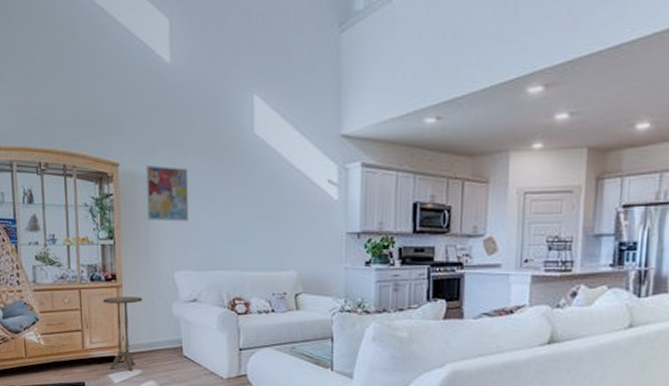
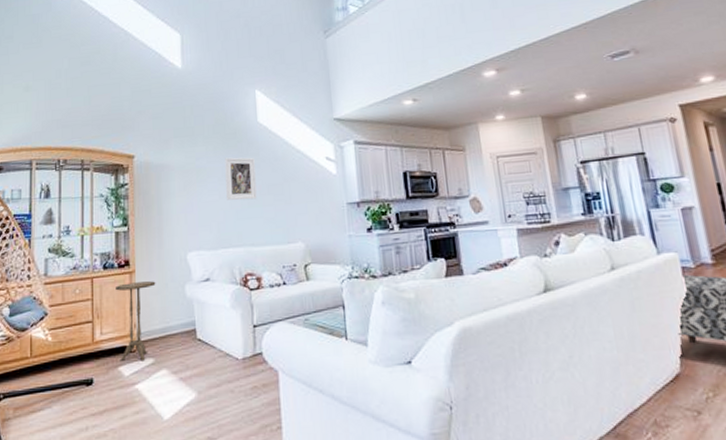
wall art: present [146,165,189,222] -> none [159,155,200,206]
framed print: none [216,172,249,221] -> present [225,157,257,201]

